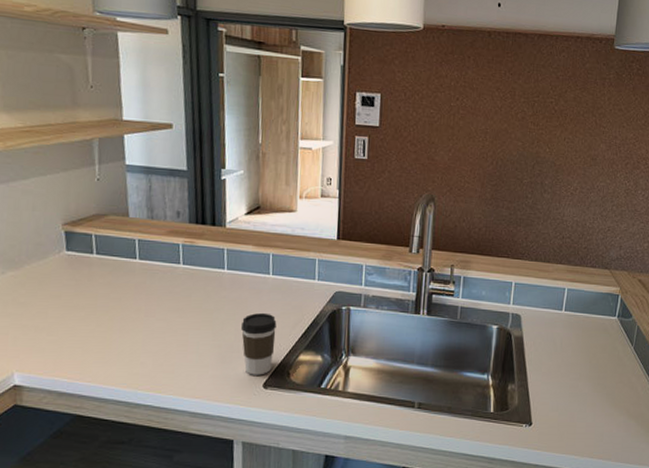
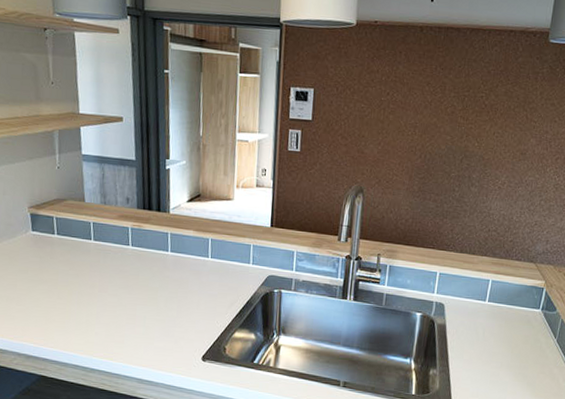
coffee cup: present [241,312,277,375] -> none [183,292,215,349]

